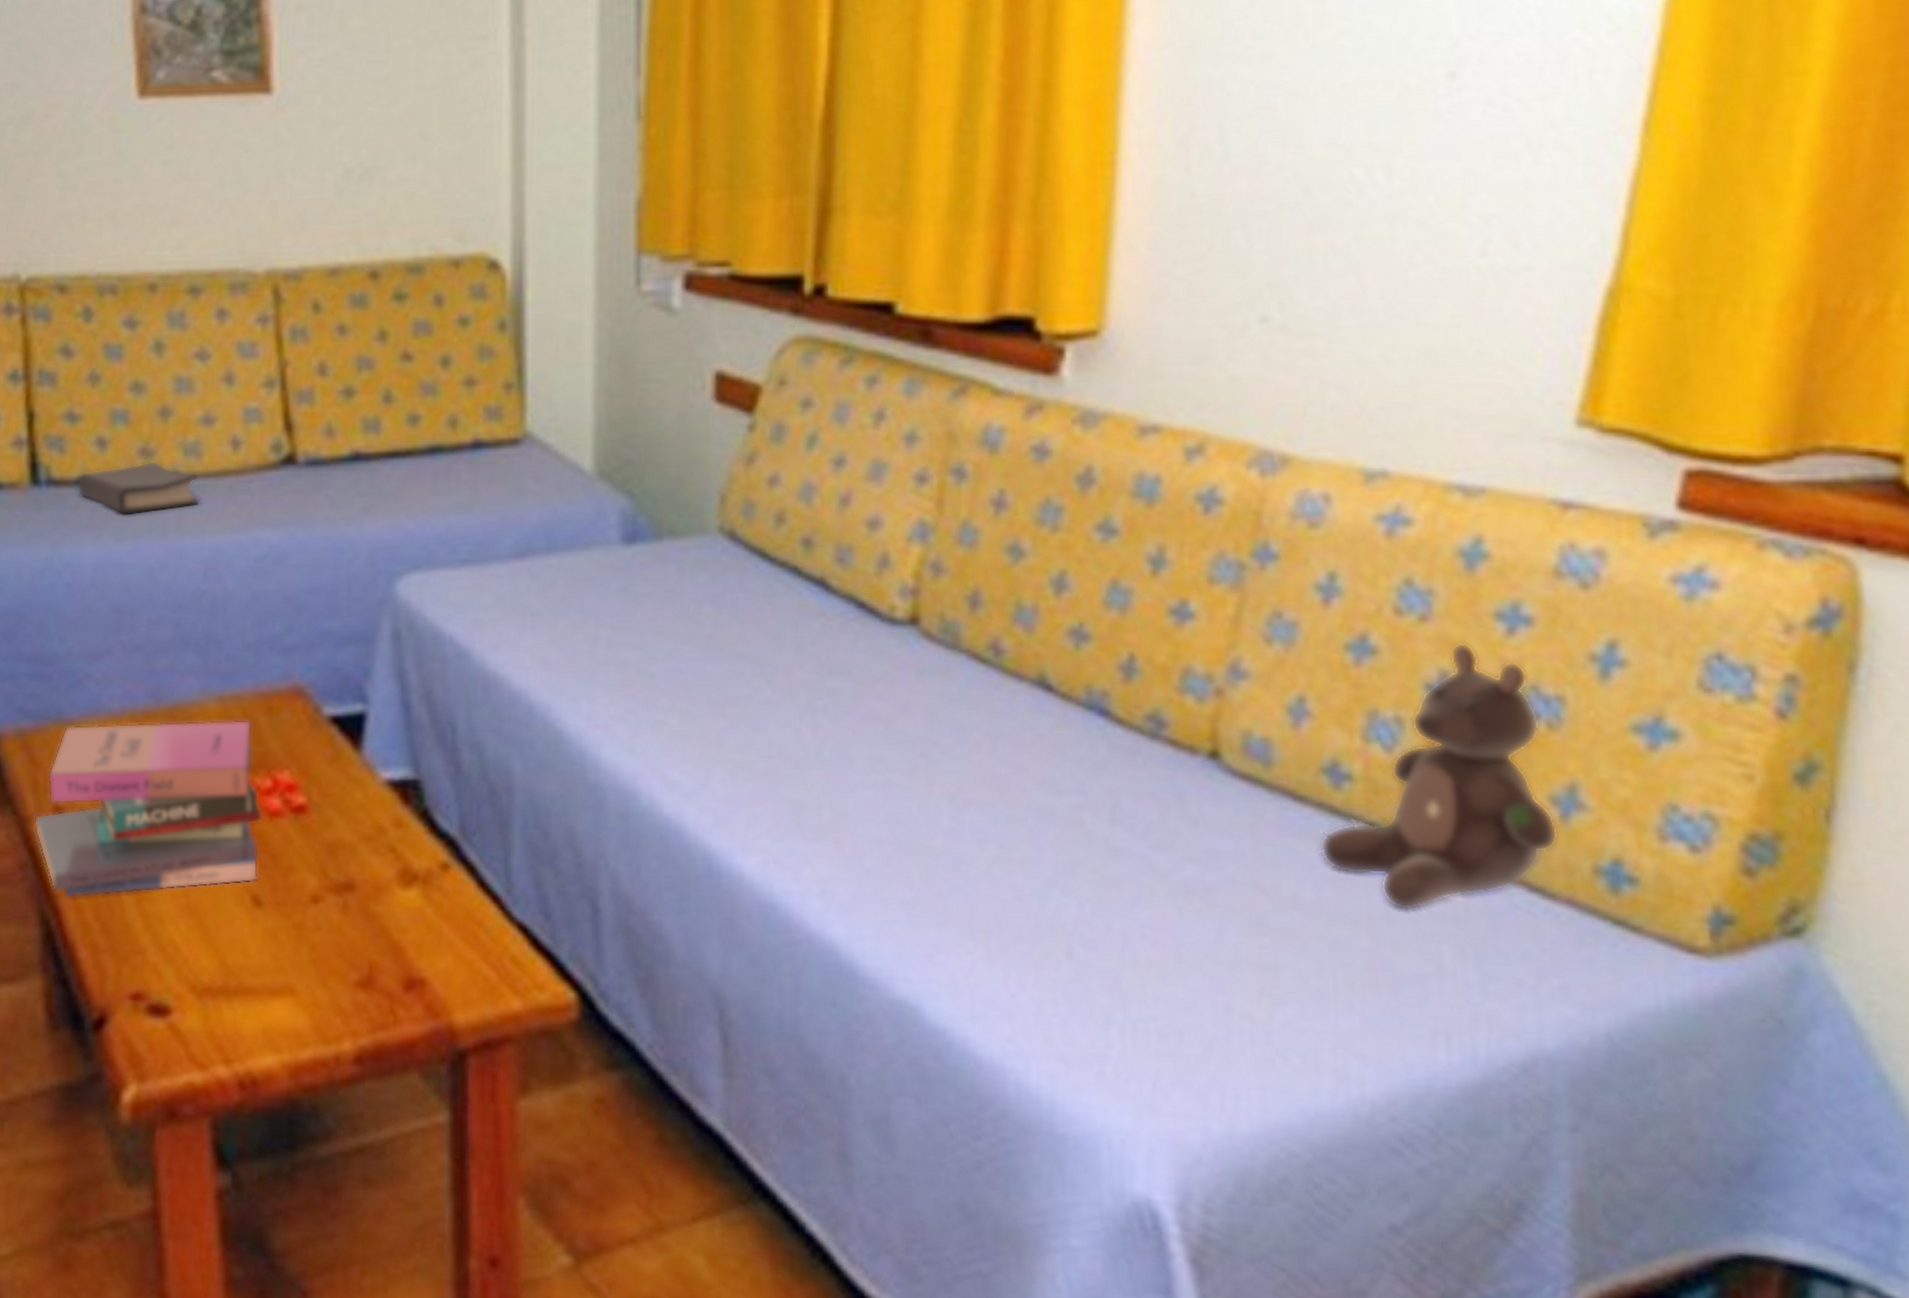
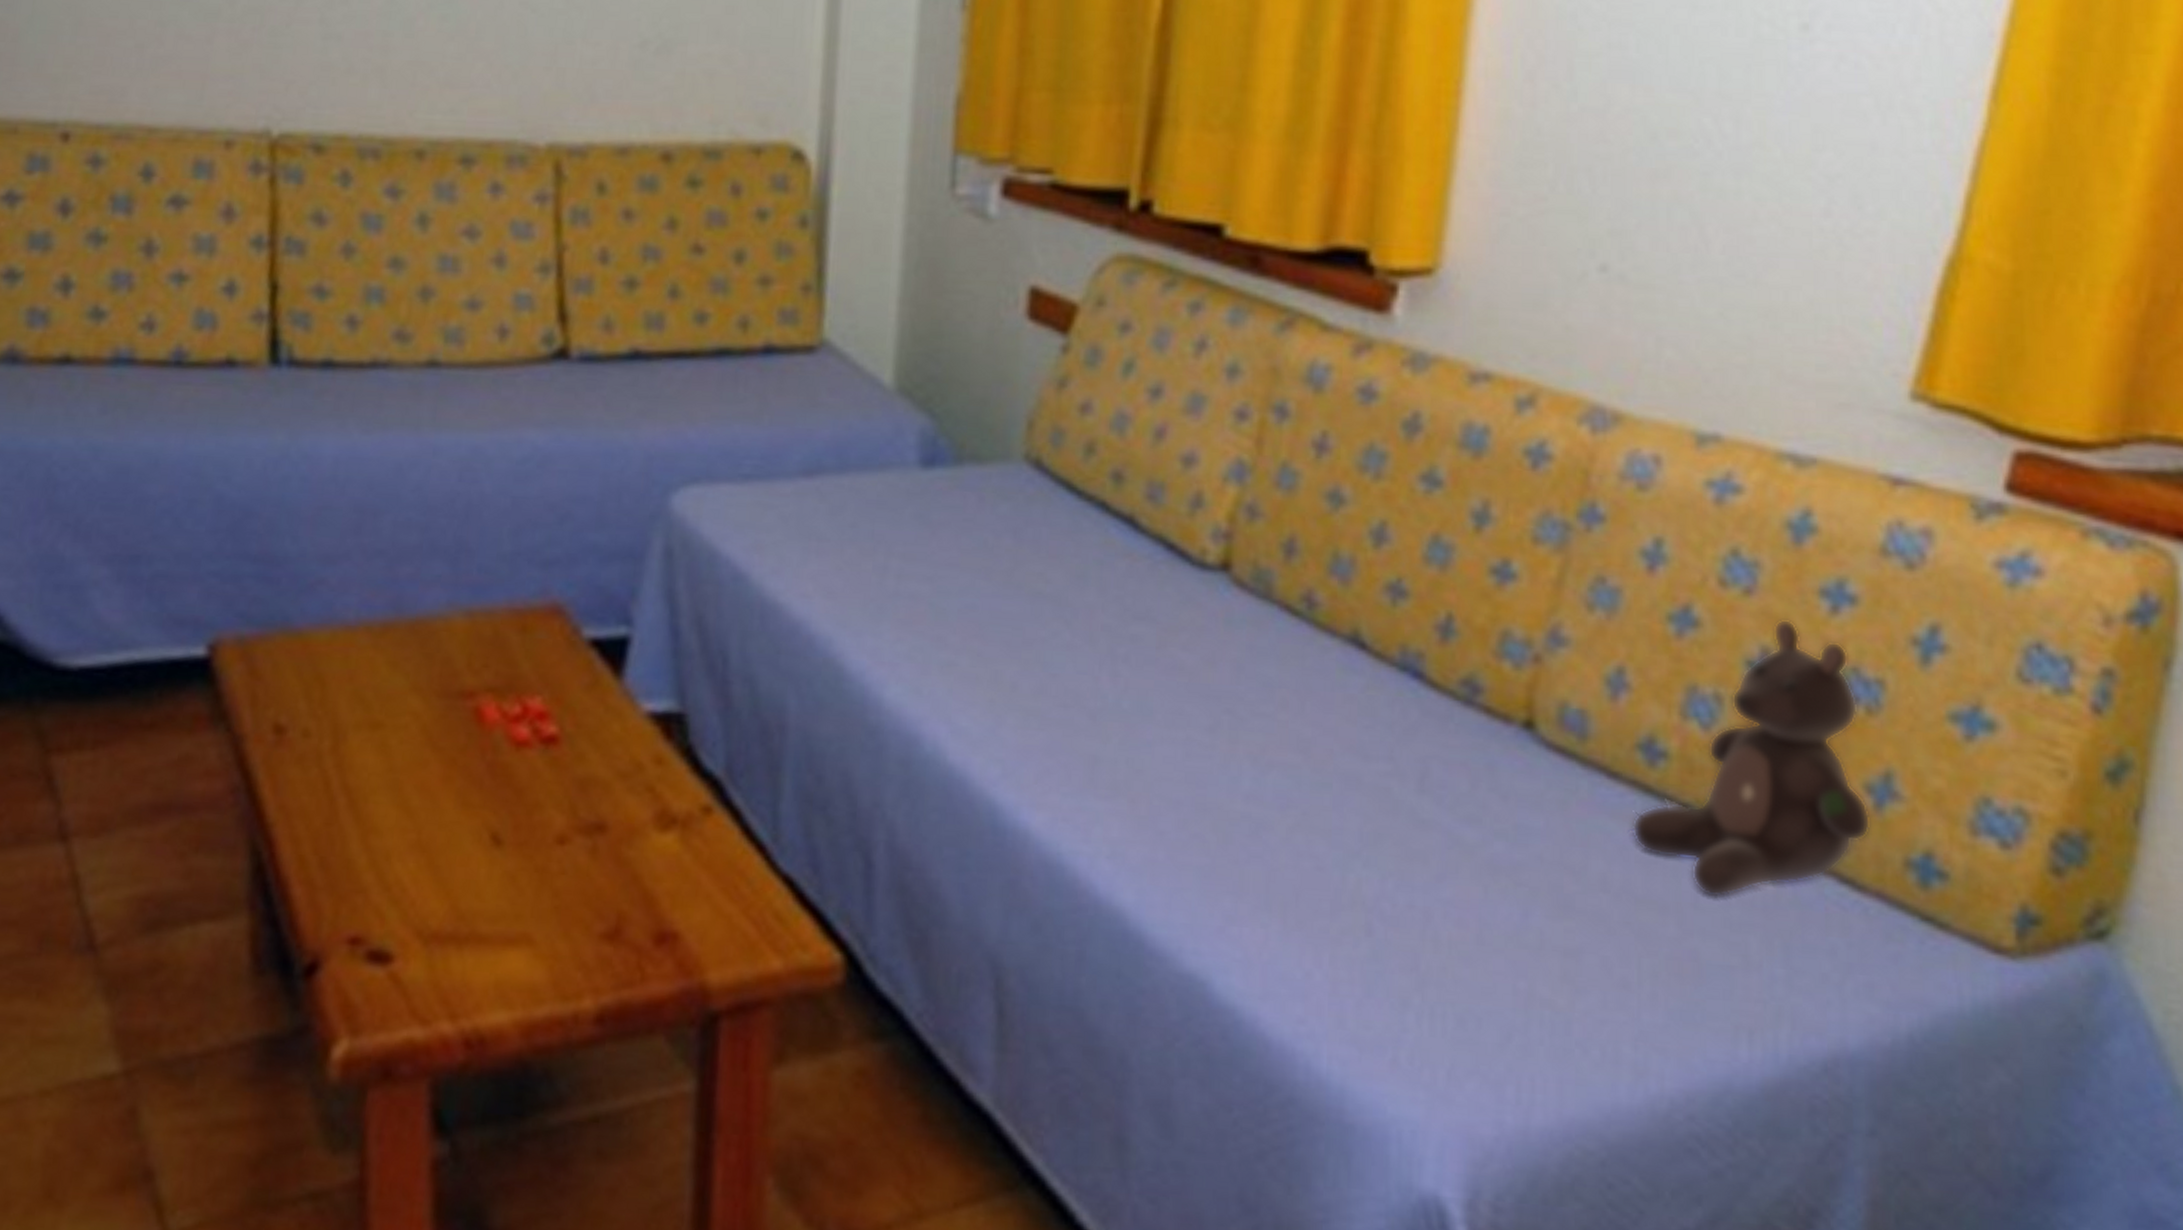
books: present [34,719,262,897] -> none [250,634,509,827]
hardback book: present [76,460,200,515] -> none [321,345,460,405]

